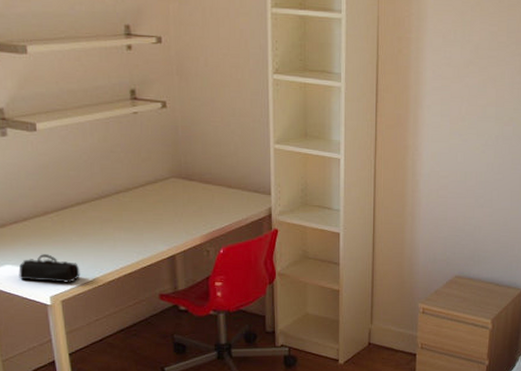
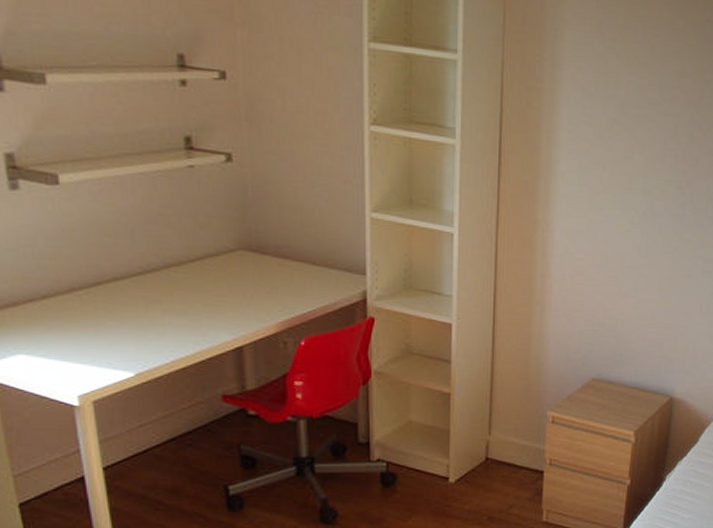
pencil case: present [18,254,80,283] -> none [35,342,118,379]

